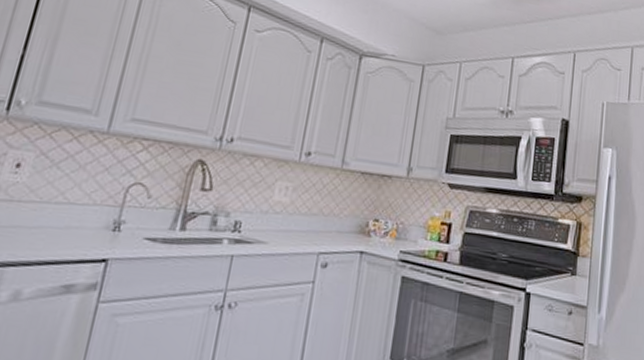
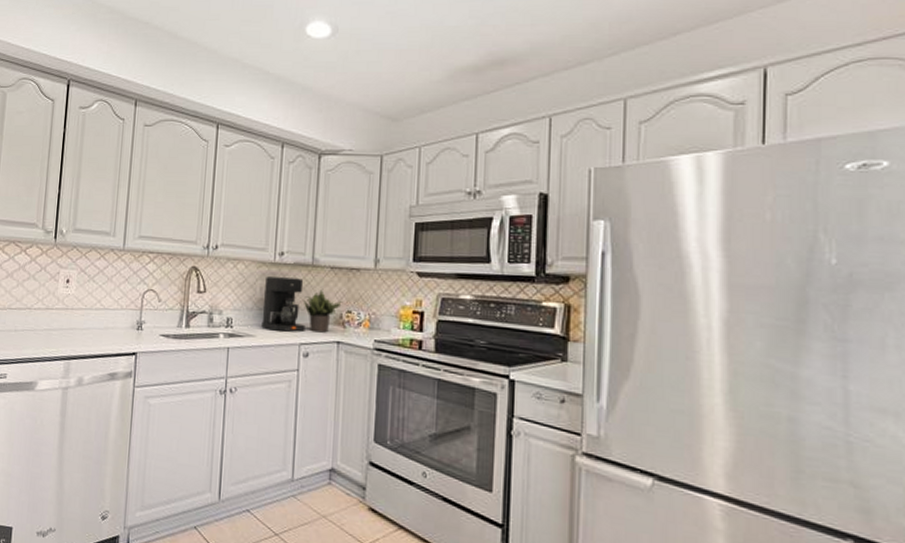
coffee maker: none [275,177,330,241] -> present [261,276,306,333]
potted plant: none [327,195,372,242] -> present [303,290,344,333]

